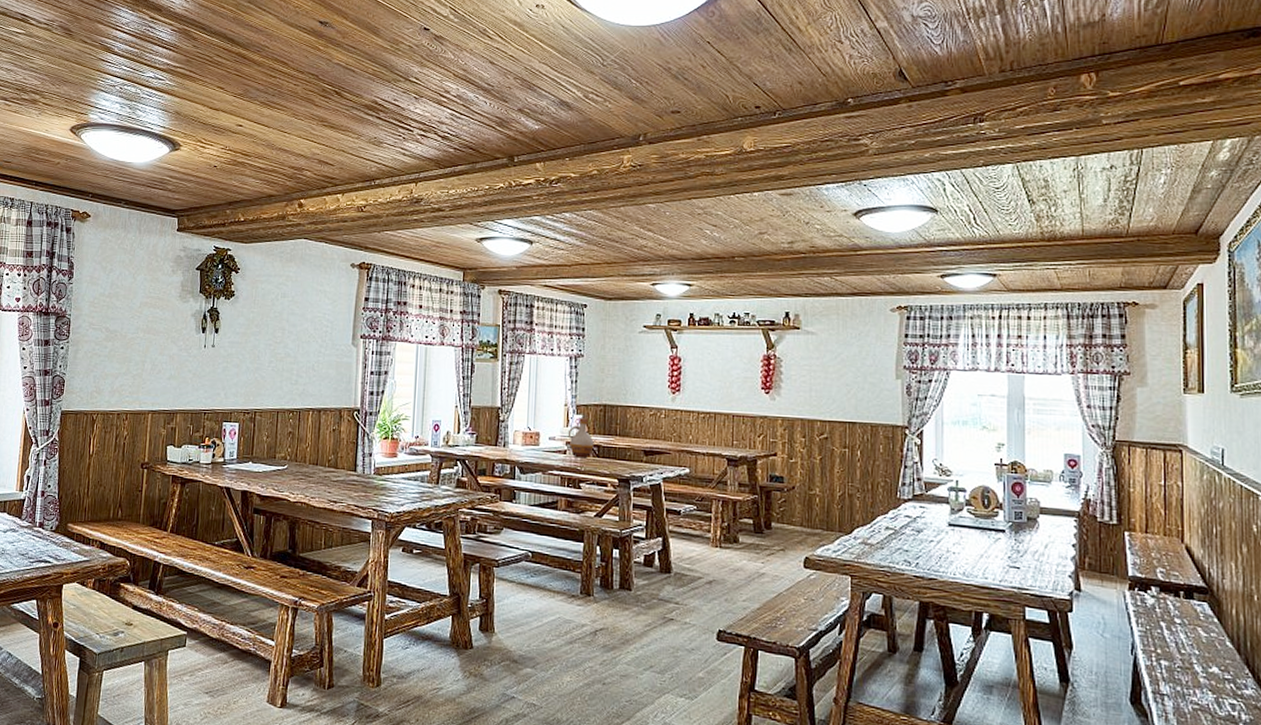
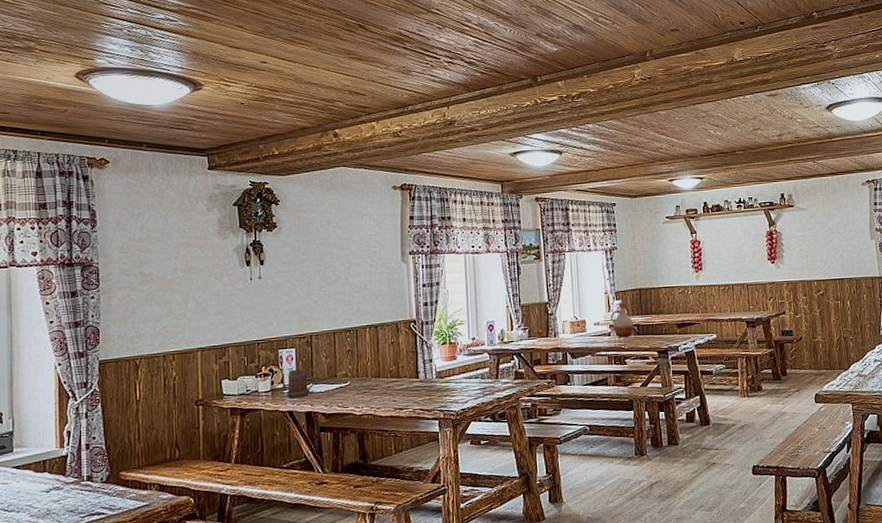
beer mug: none [226,444,257,476] -> present [287,368,318,399]

